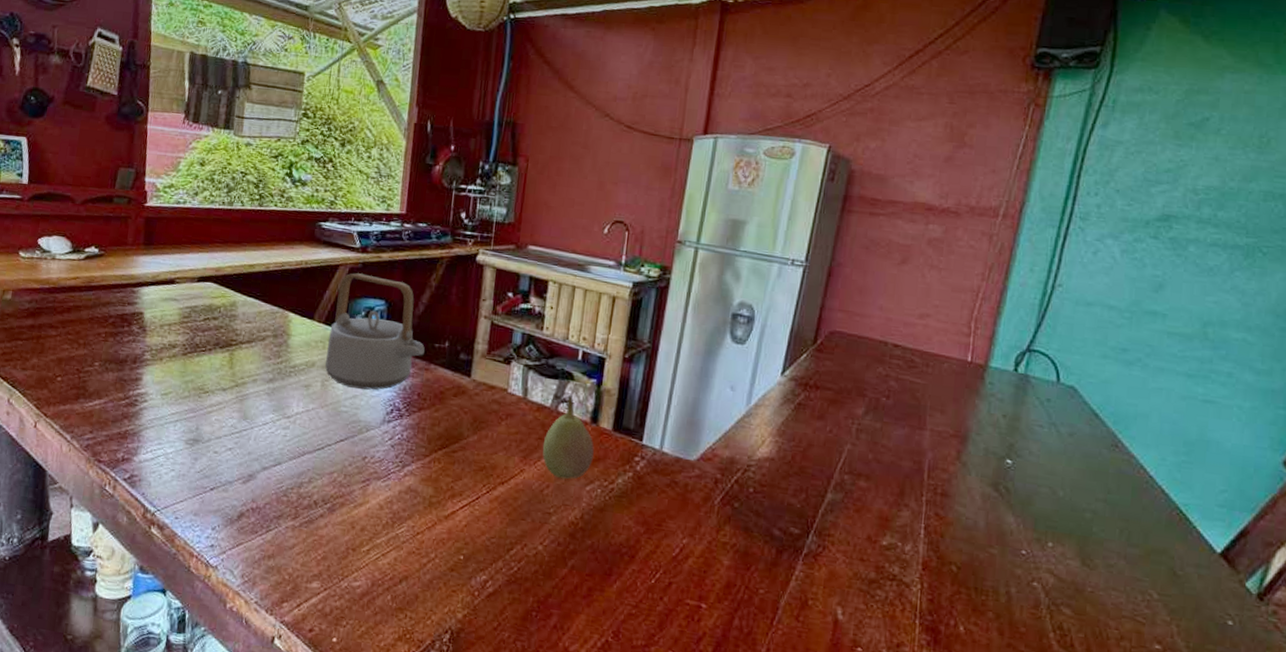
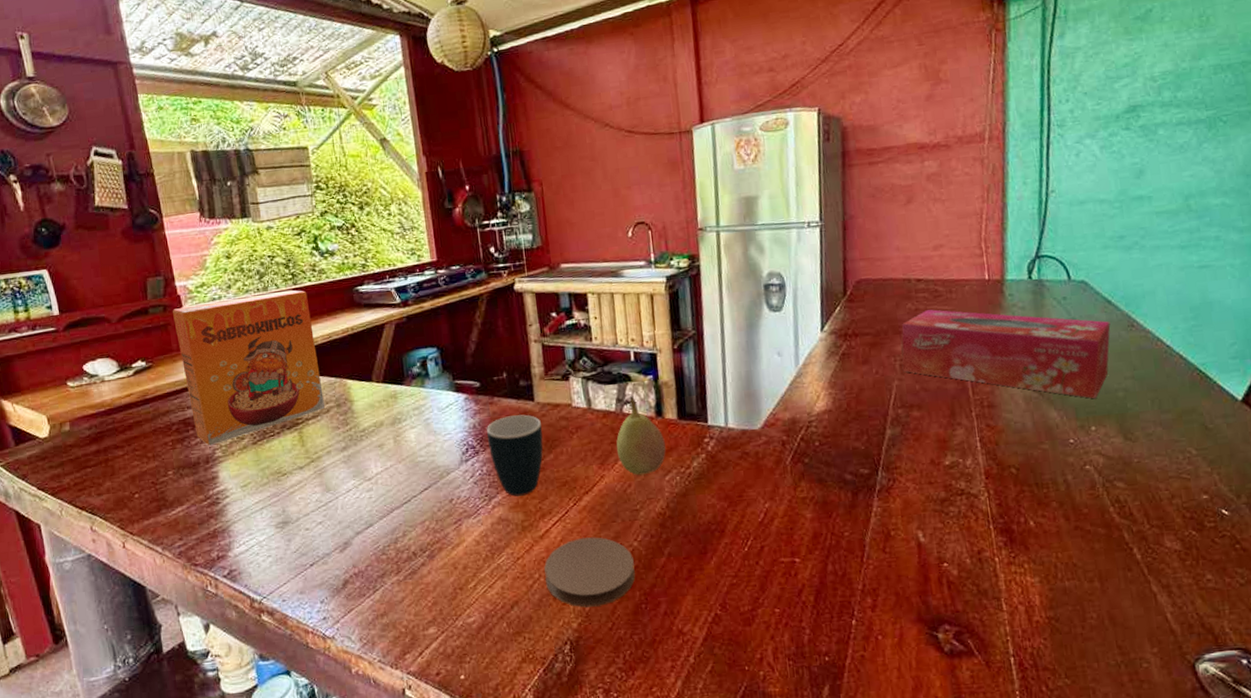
cereal box: none [130,203,270,347] -> present [173,289,325,446]
teapot: present [325,273,425,390] -> none [389,326,485,438]
mug: none [414,386,473,471] -> present [487,414,543,497]
coaster: none [440,528,535,603] -> present [544,537,635,608]
tissue box: none [858,378,1093,514] -> present [902,309,1111,399]

